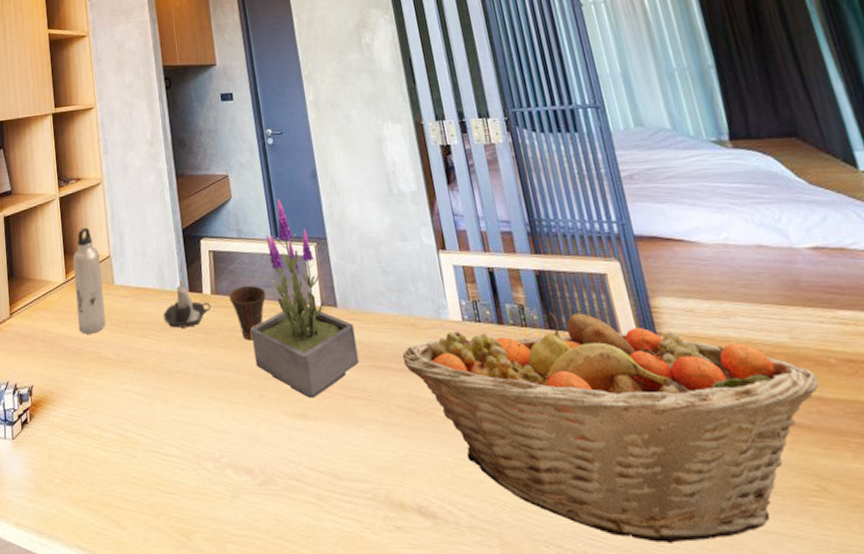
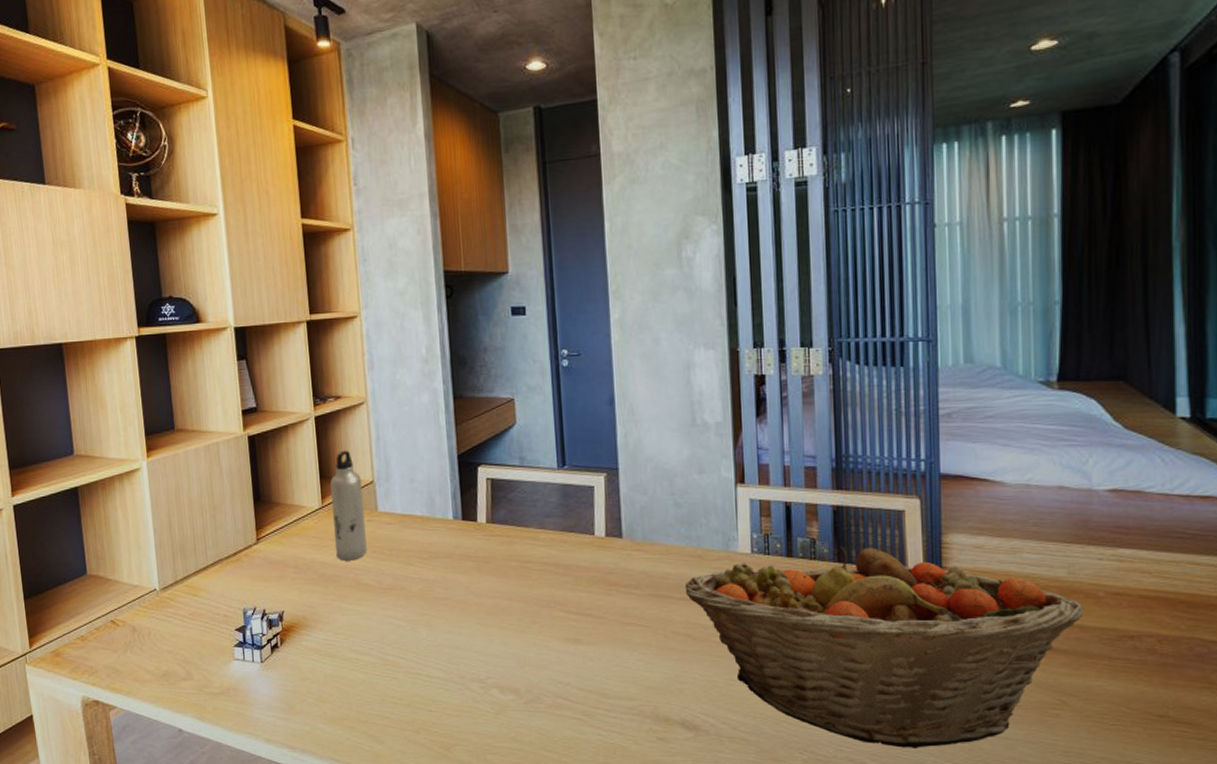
candle: present [164,279,211,328] -> none [432,507,486,556]
cup: present [229,285,266,341] -> none [506,514,547,570]
potted plant: present [251,199,360,399] -> none [528,426,640,625]

